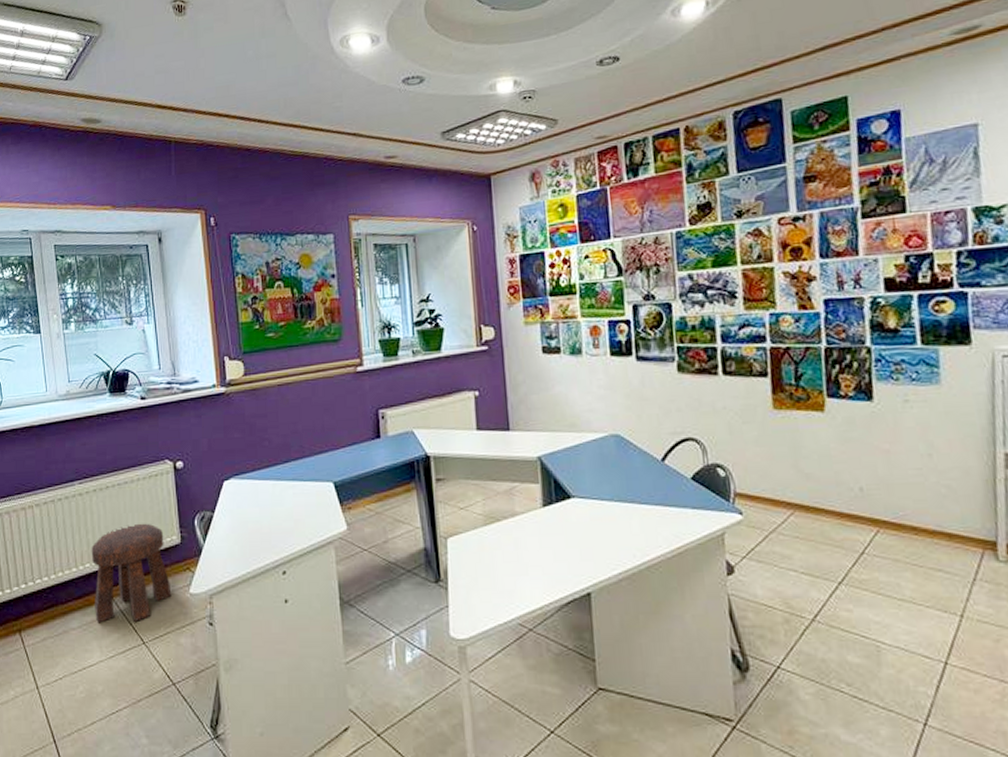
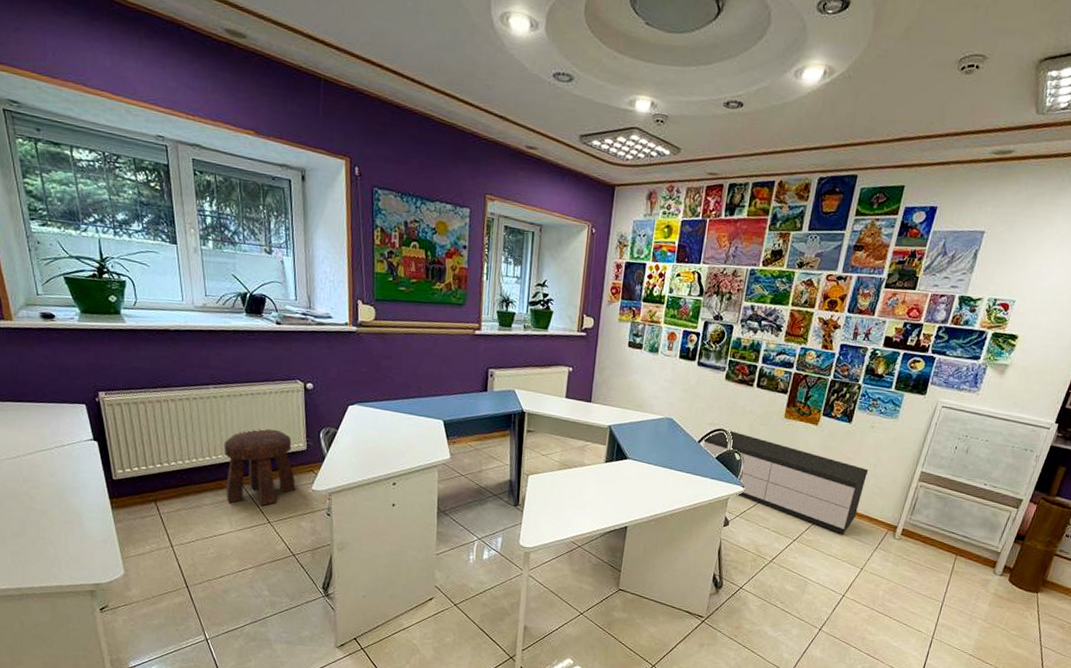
storage bench: none [668,437,925,564] -> present [702,430,869,534]

